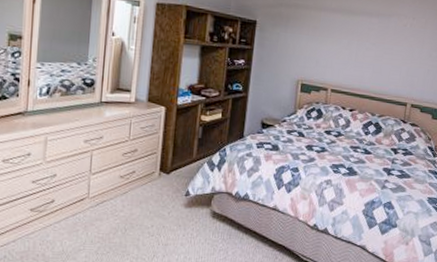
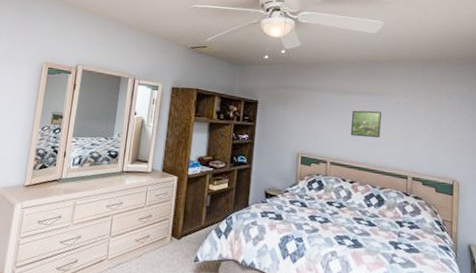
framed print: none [353,33,388,63] -> present [350,110,382,138]

